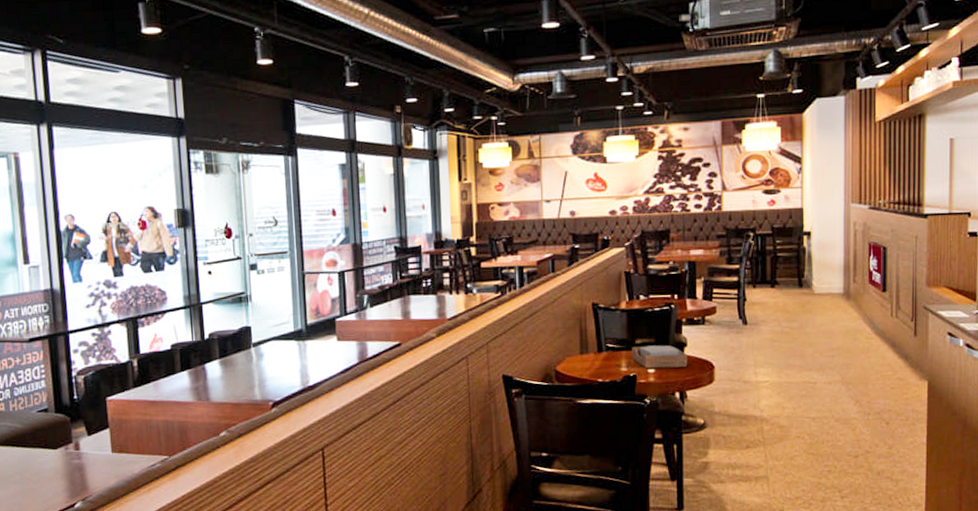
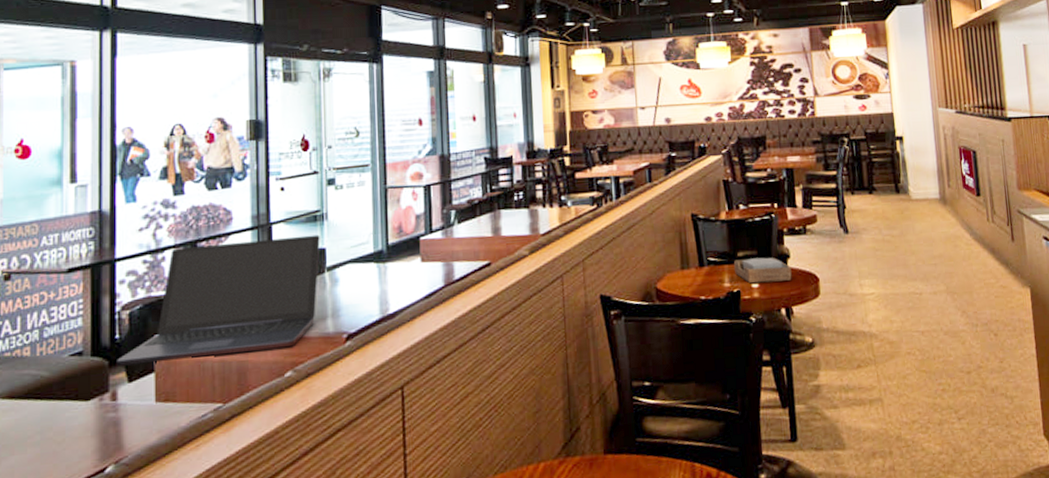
laptop: none [77,314,246,422] -> present [117,234,320,366]

